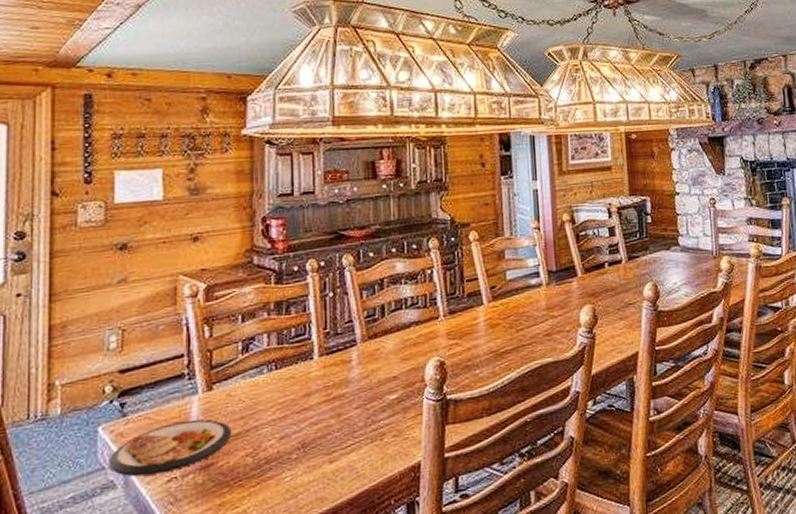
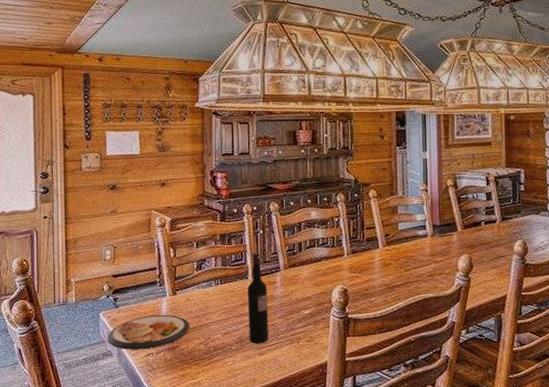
wine bottle: none [313,322,343,448] -> present [248,252,269,343]

